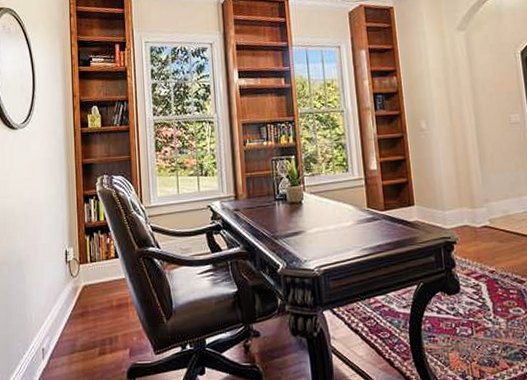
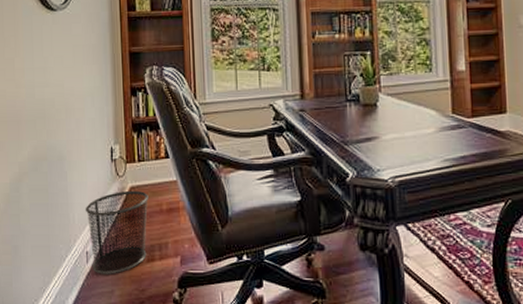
waste bin: none [41,288,100,369] -> present [85,190,149,274]

